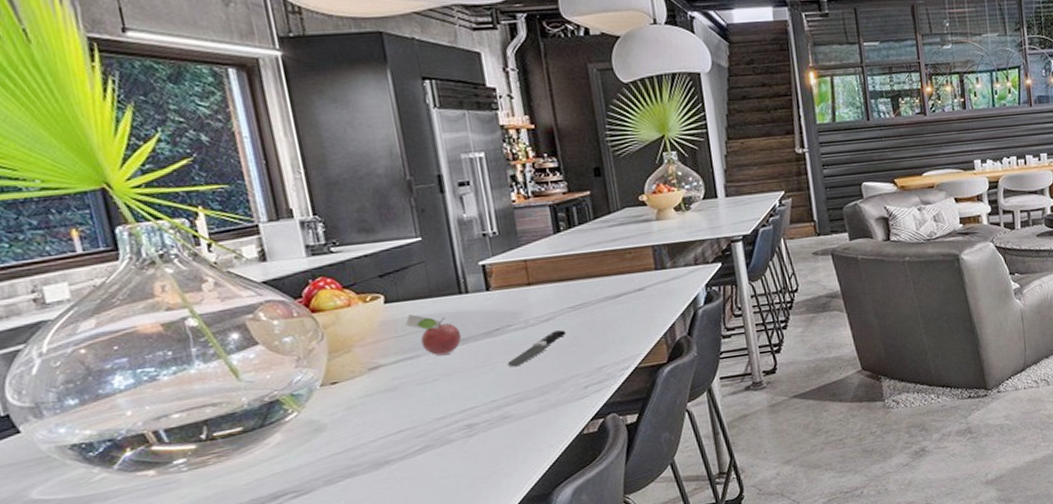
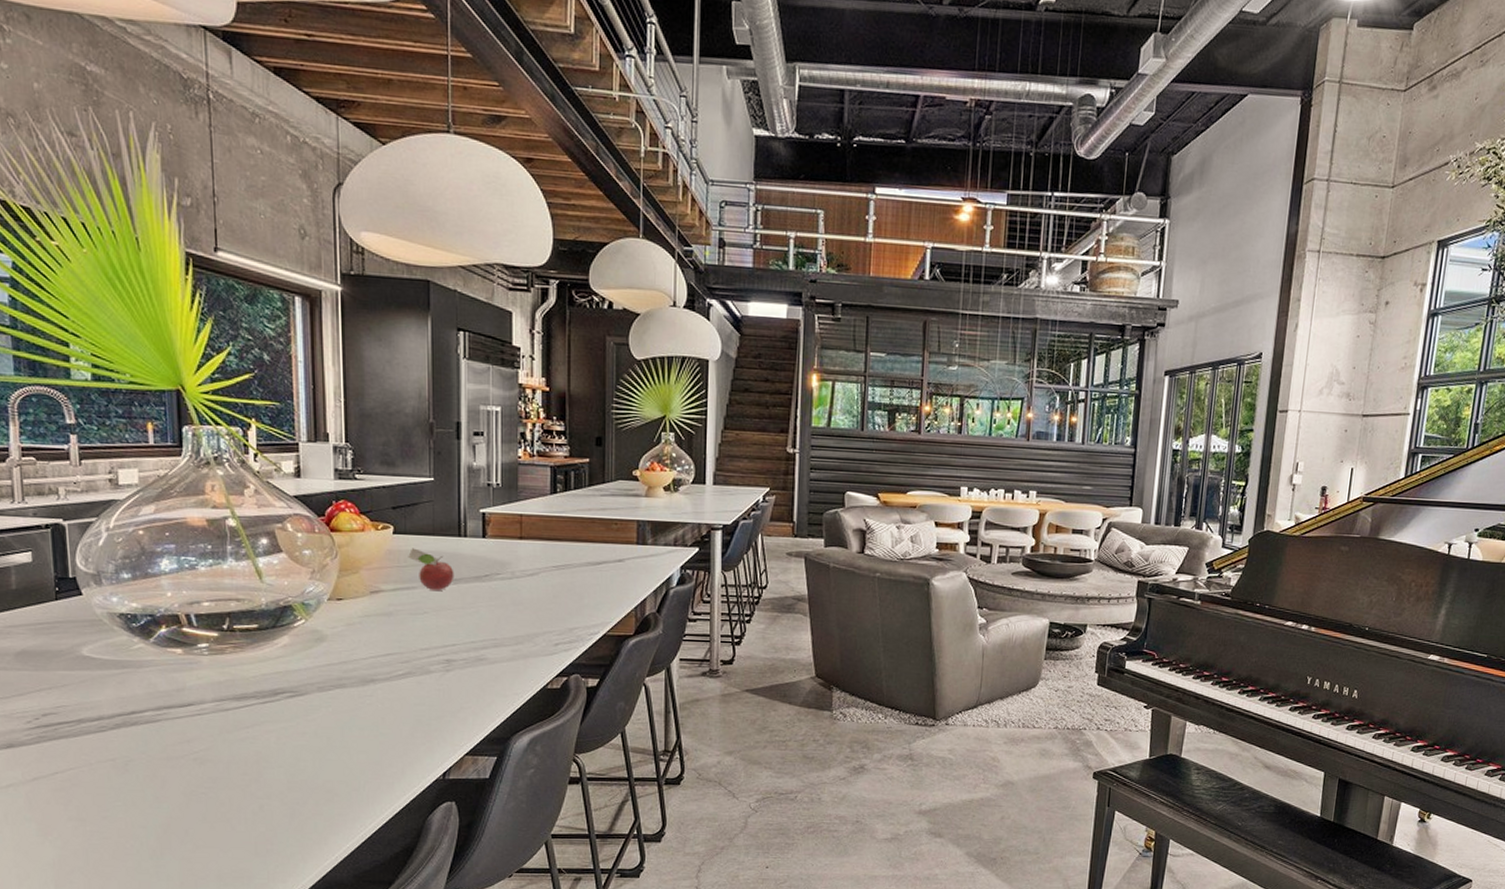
kitchen knife: present [507,330,567,367] -> none [490,586,547,614]

